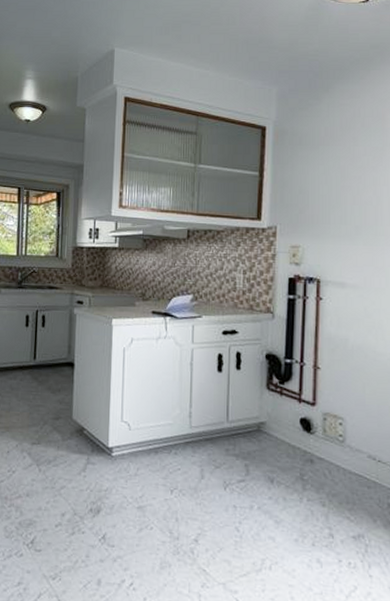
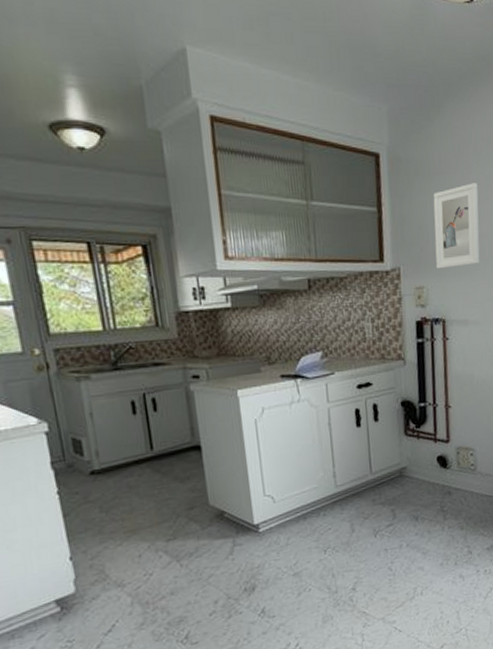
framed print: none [314,154,364,231] -> present [433,183,480,269]

